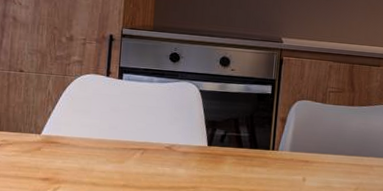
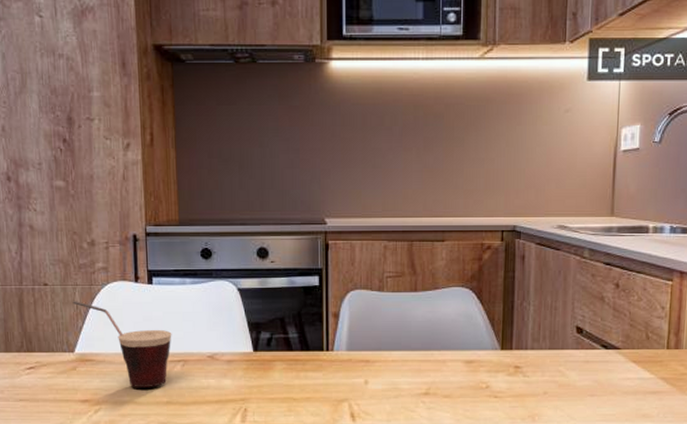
cup: none [45,88,136,171] -> present [72,301,172,387]

